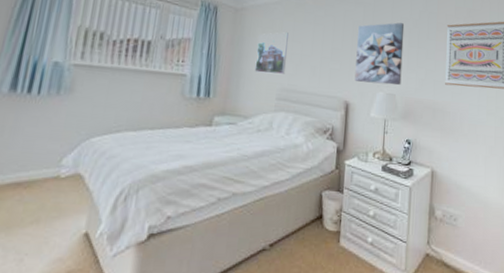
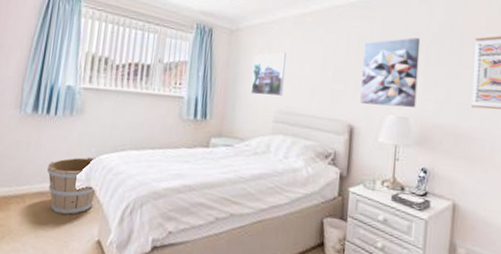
wooden bucket: none [26,140,87,208] -> present [47,157,97,216]

